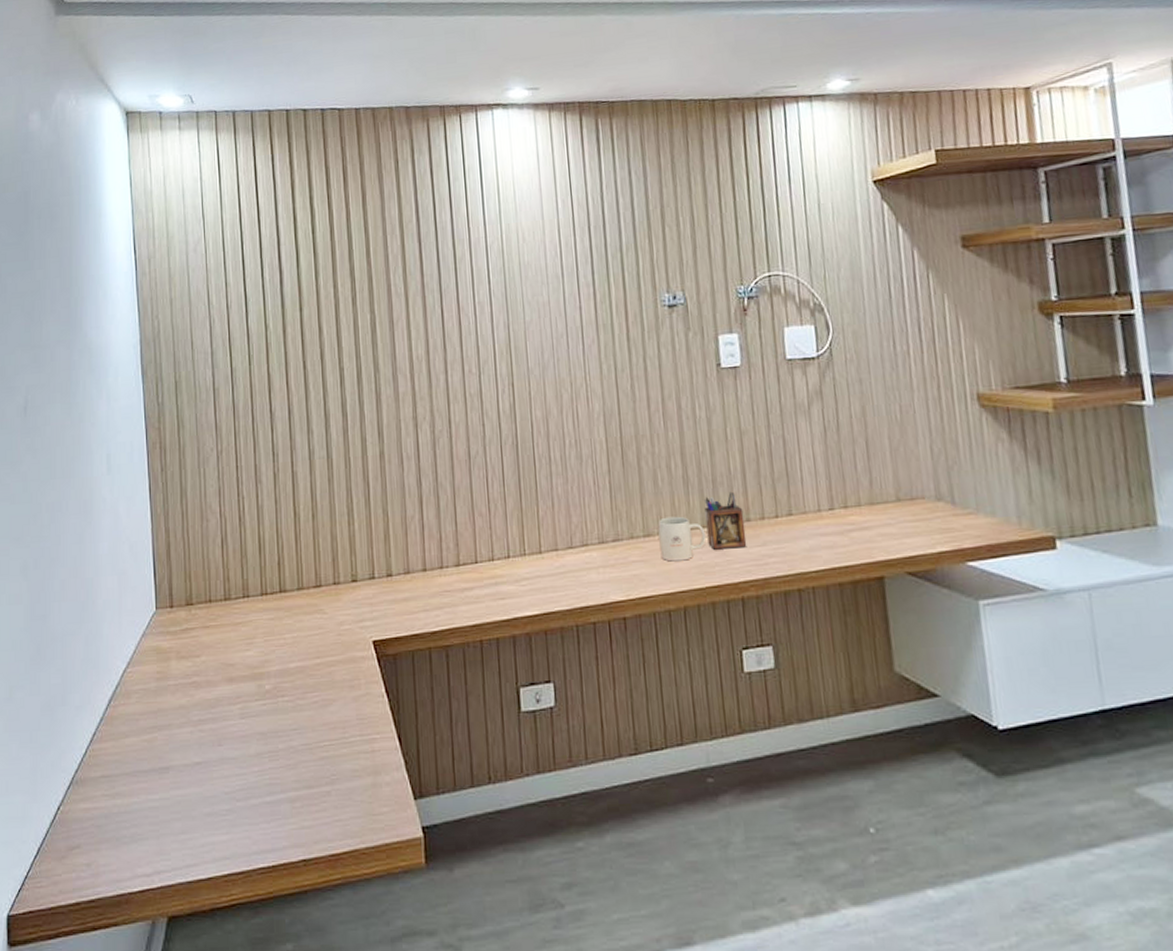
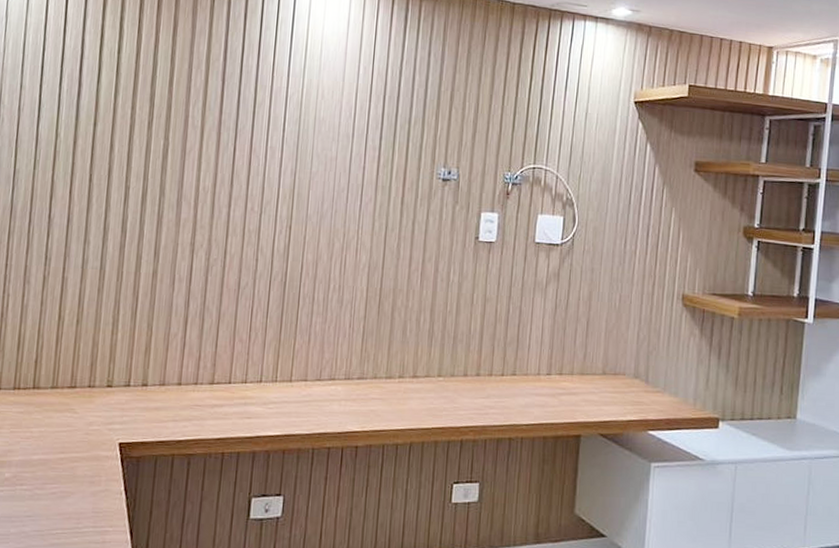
mug: present [657,516,706,562] -> none [398,363,440,403]
desk organizer: present [703,491,747,550] -> none [440,348,475,398]

